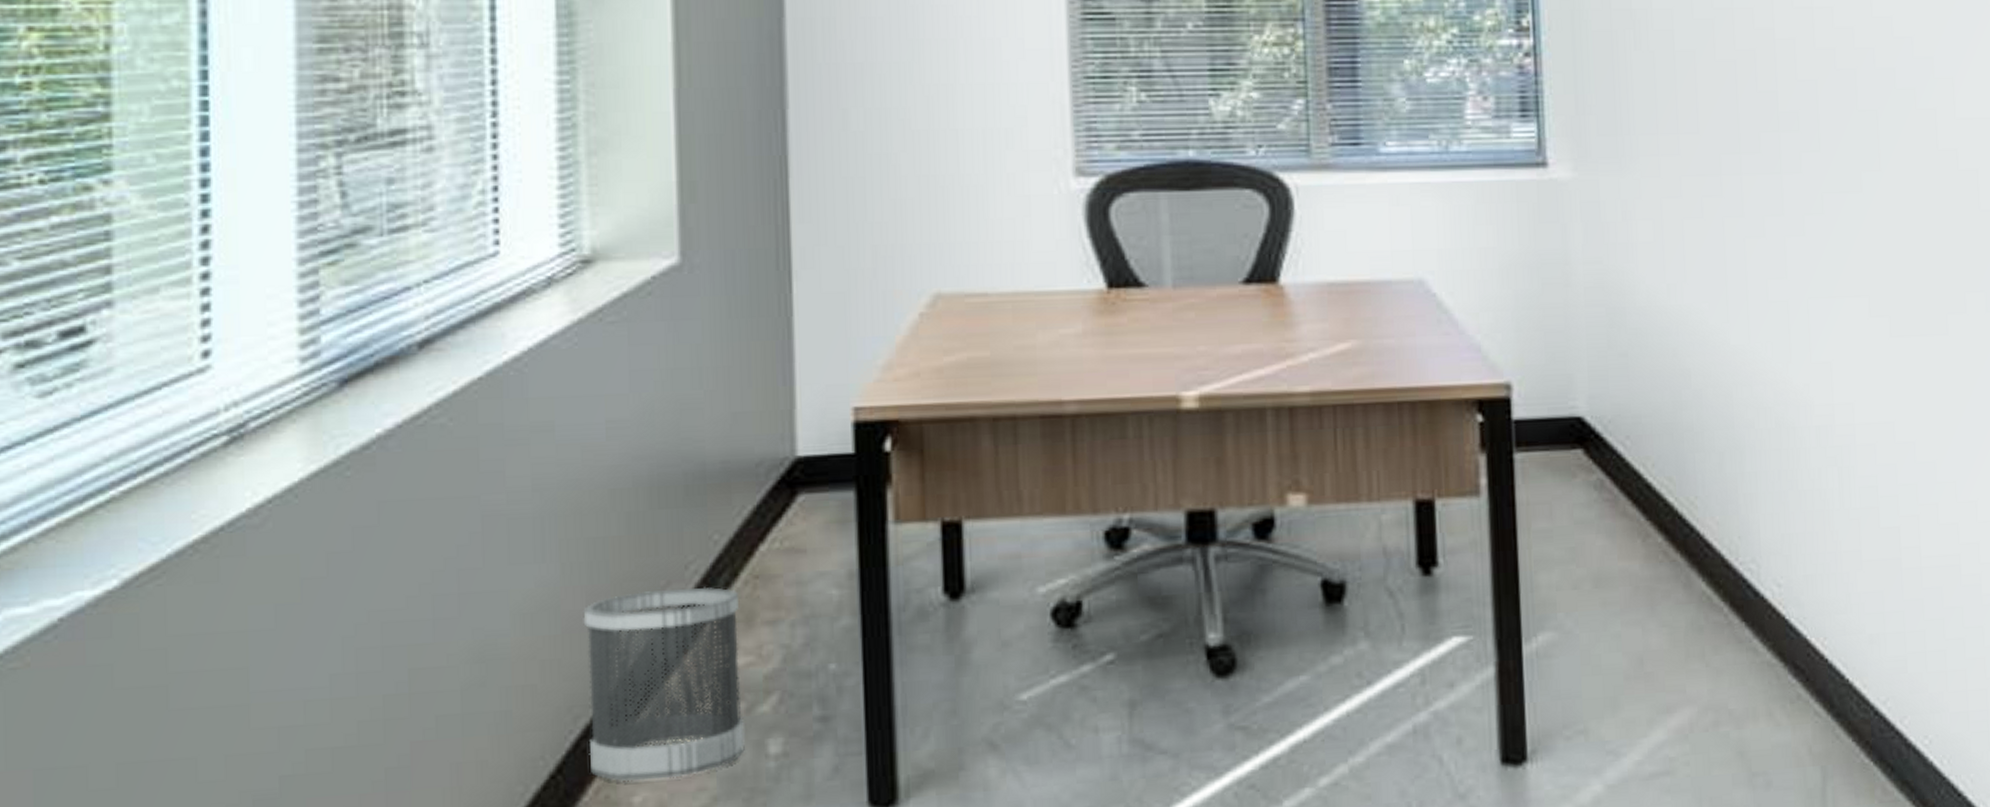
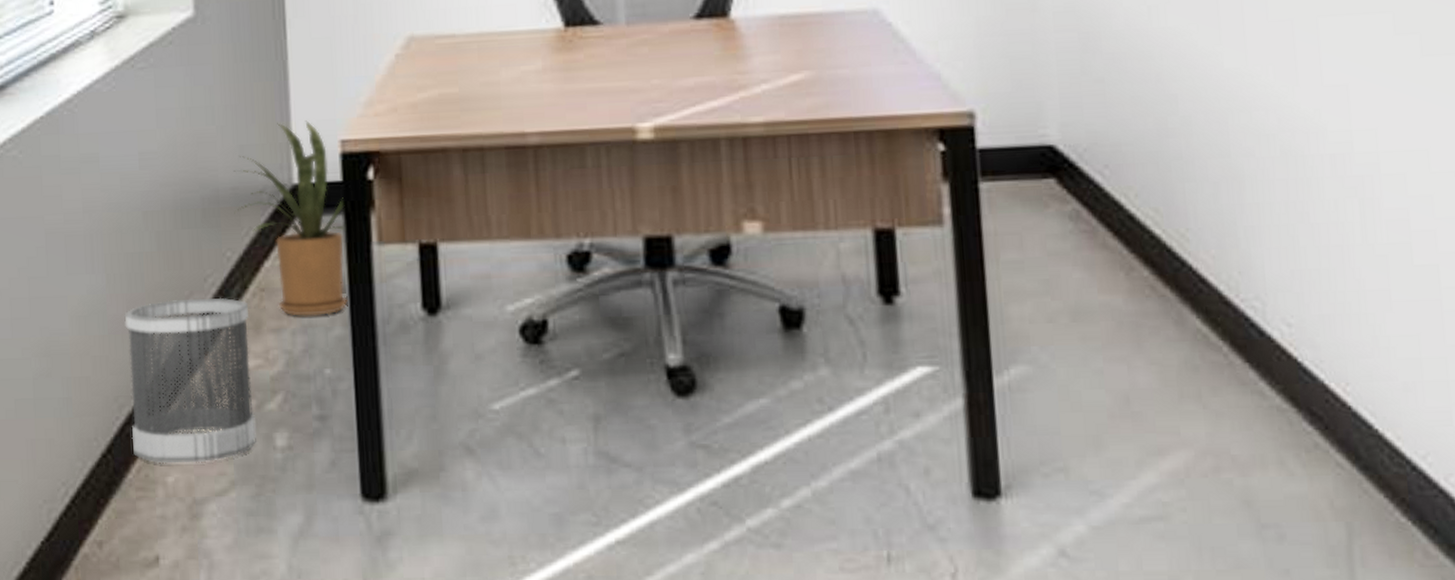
house plant: none [724,385,858,605] -> present [233,120,348,316]

